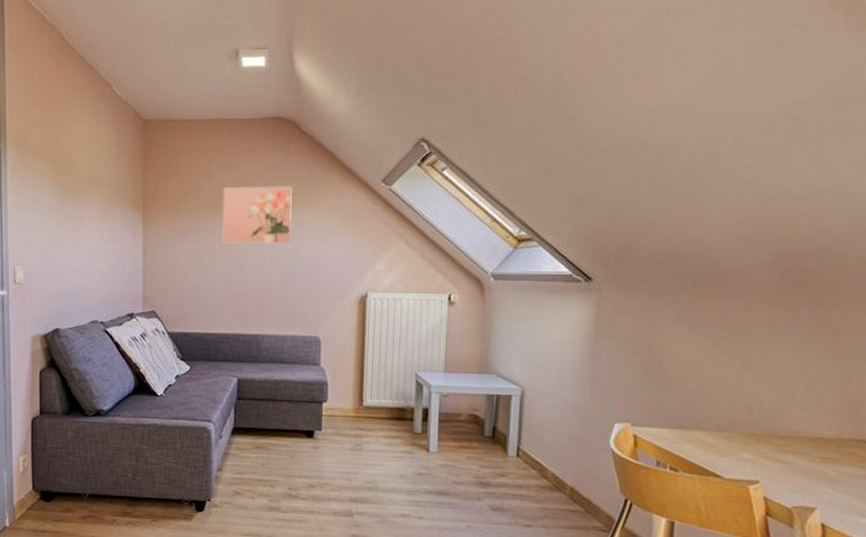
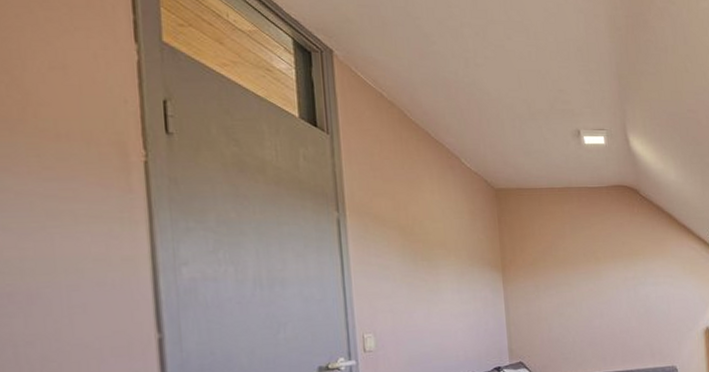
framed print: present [223,186,292,245] -> none [579,242,643,295]

